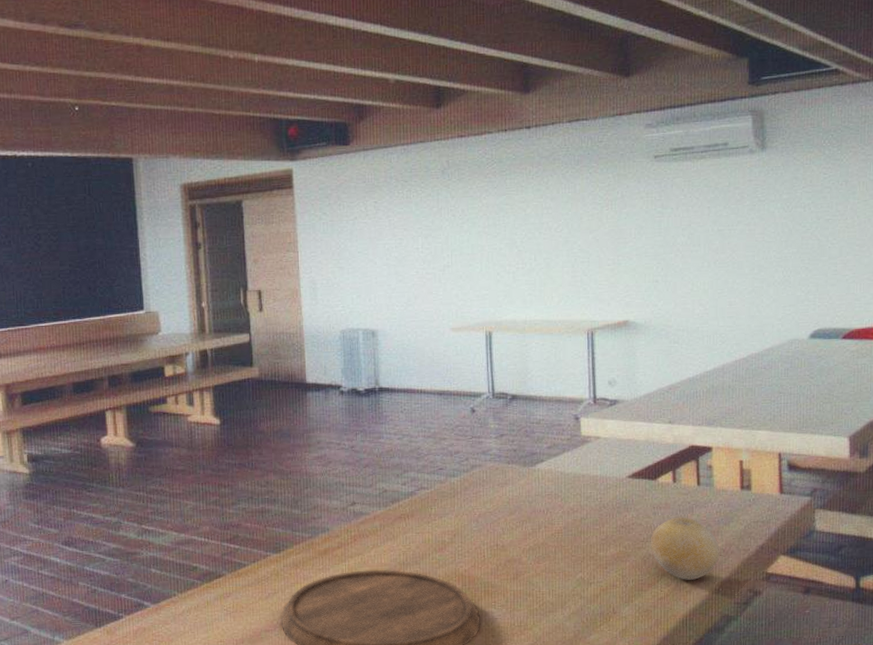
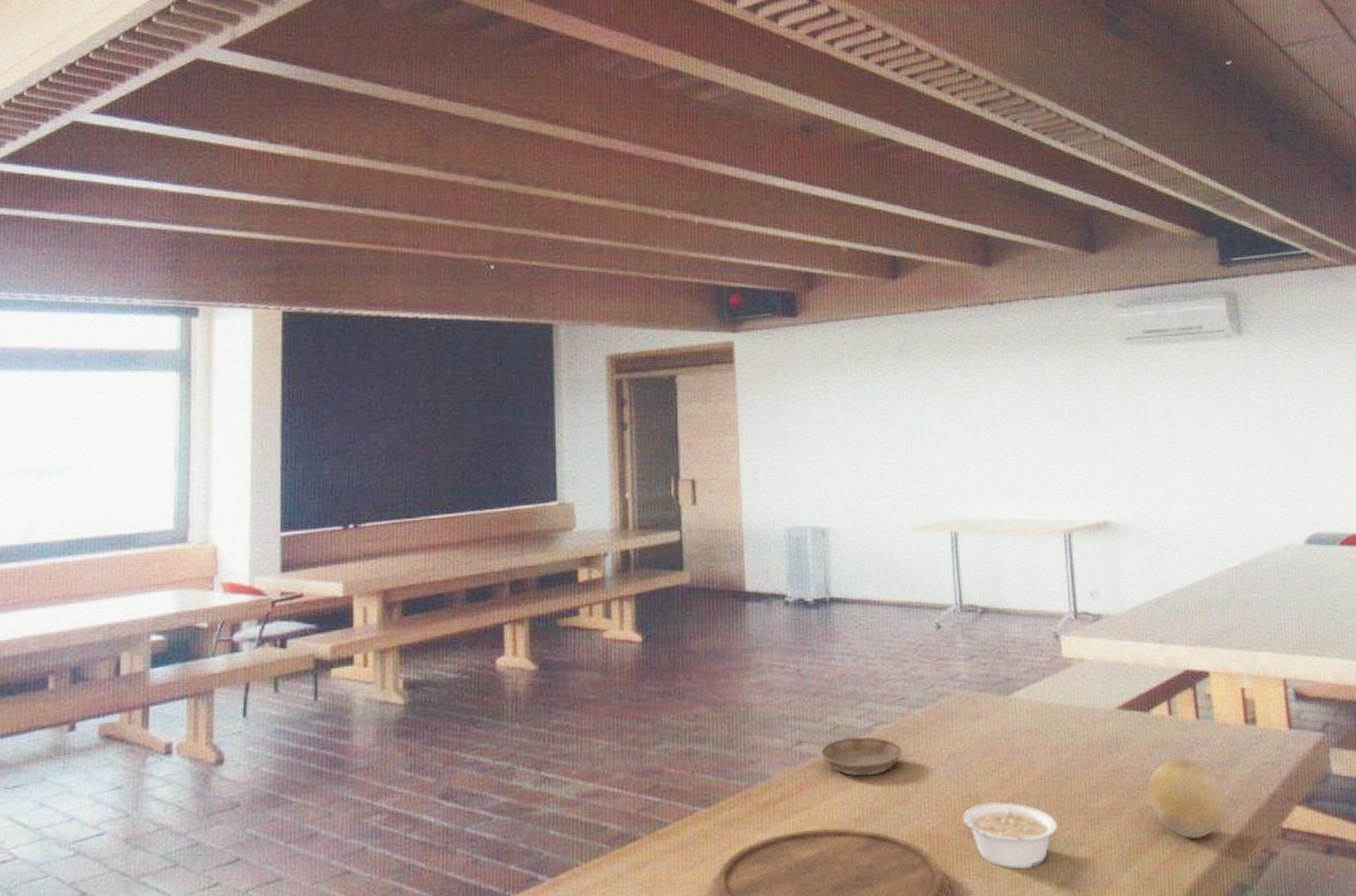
saucer: none [371,499,440,530] -> present [821,736,903,777]
legume: none [490,551,571,602] -> present [963,802,1058,869]

